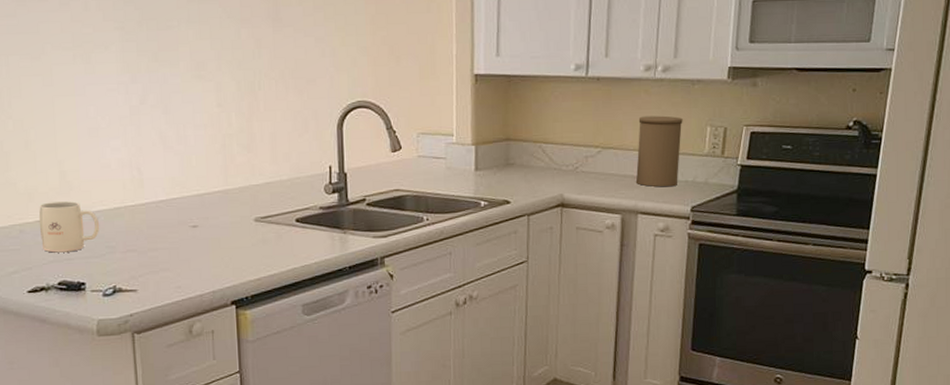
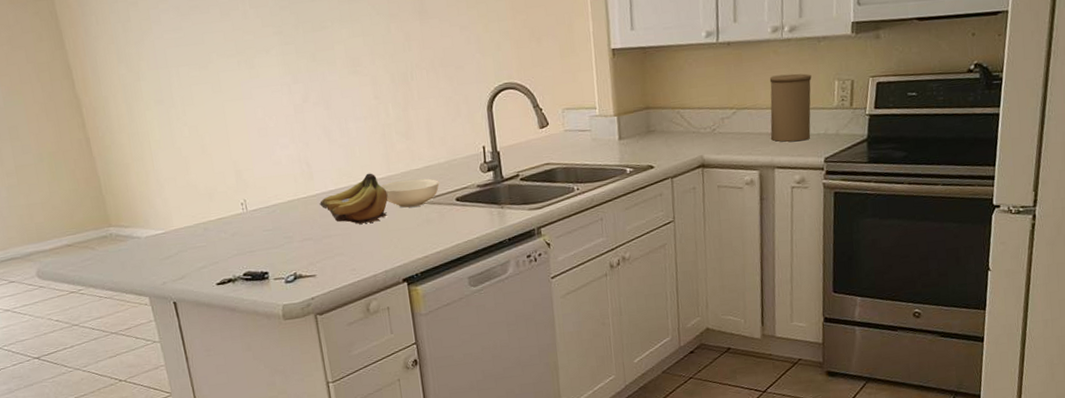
mug: present [38,201,100,253] -> none [220,198,277,247]
fruit: none [147,185,223,239] -> present [318,173,388,224]
bowl: none [216,195,279,225] -> present [380,178,440,208]

